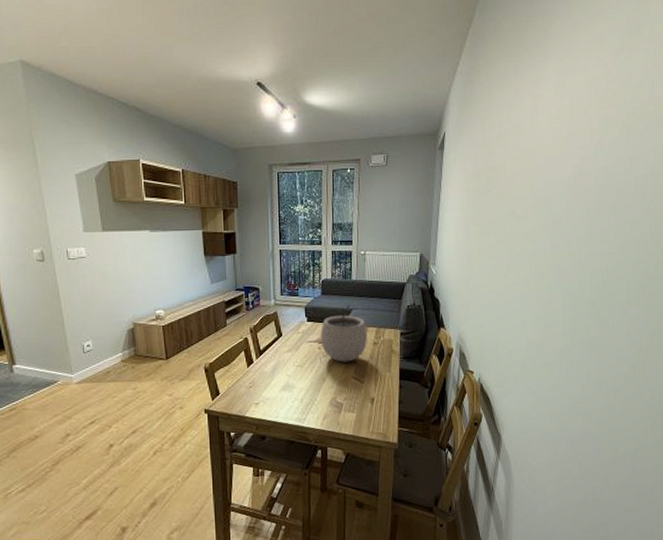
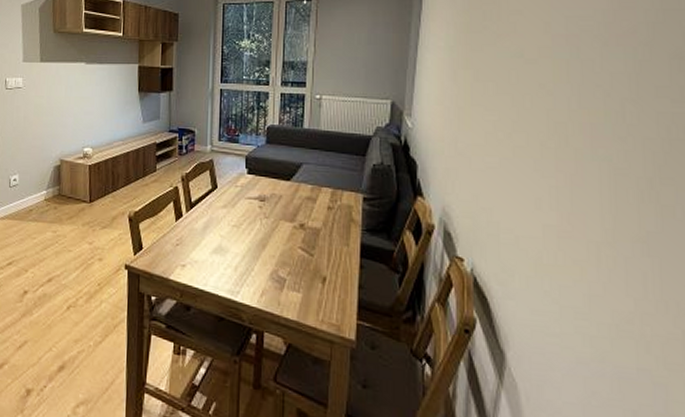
plant pot: present [320,305,367,362] -> none [262,158,320,228]

